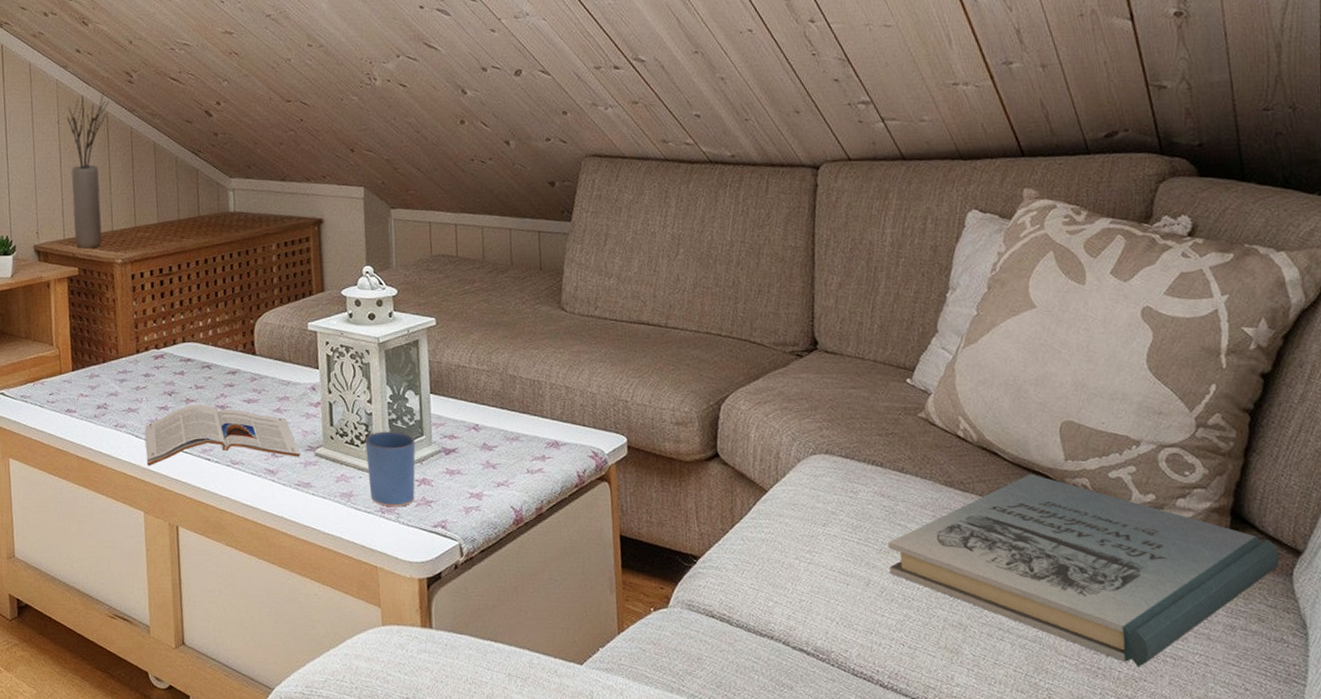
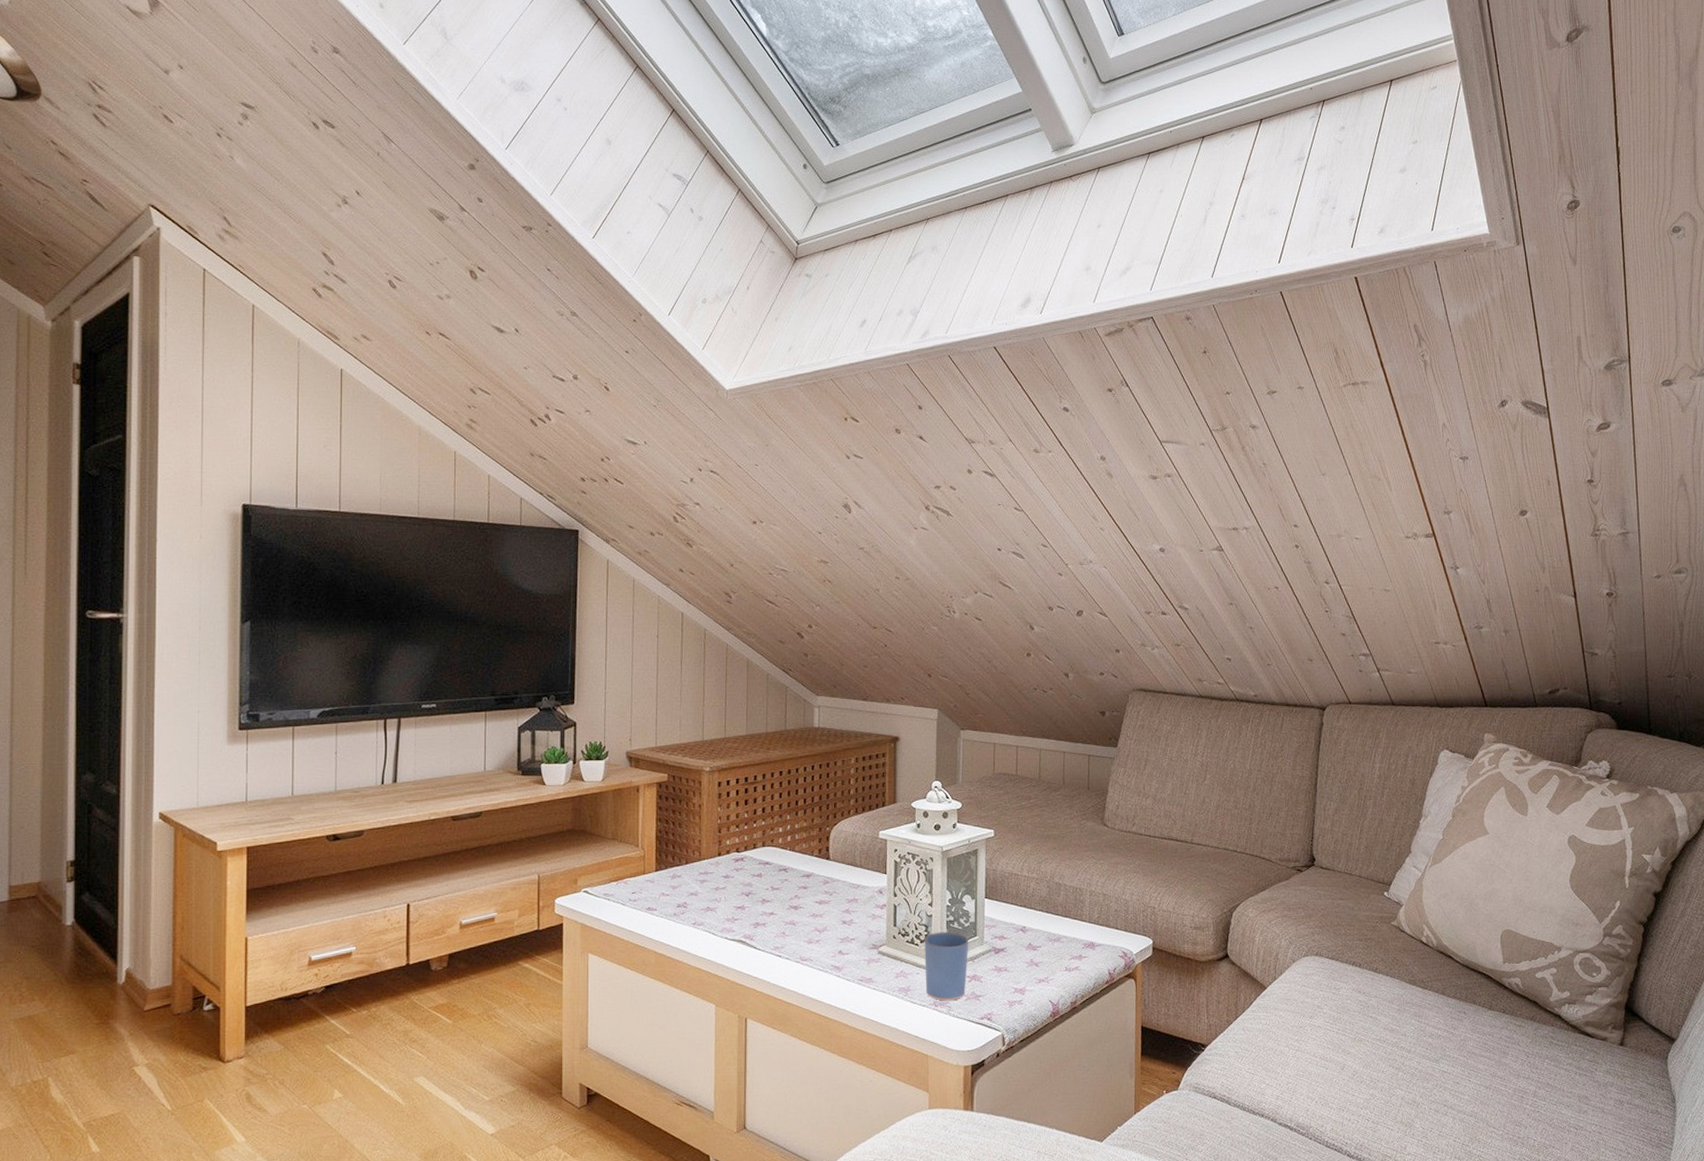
vase: present [66,92,109,249] -> none [665,610,708,757]
magazine: present [145,404,301,467] -> none [721,905,865,963]
book: present [888,473,1280,667] -> none [1361,974,1659,1136]

